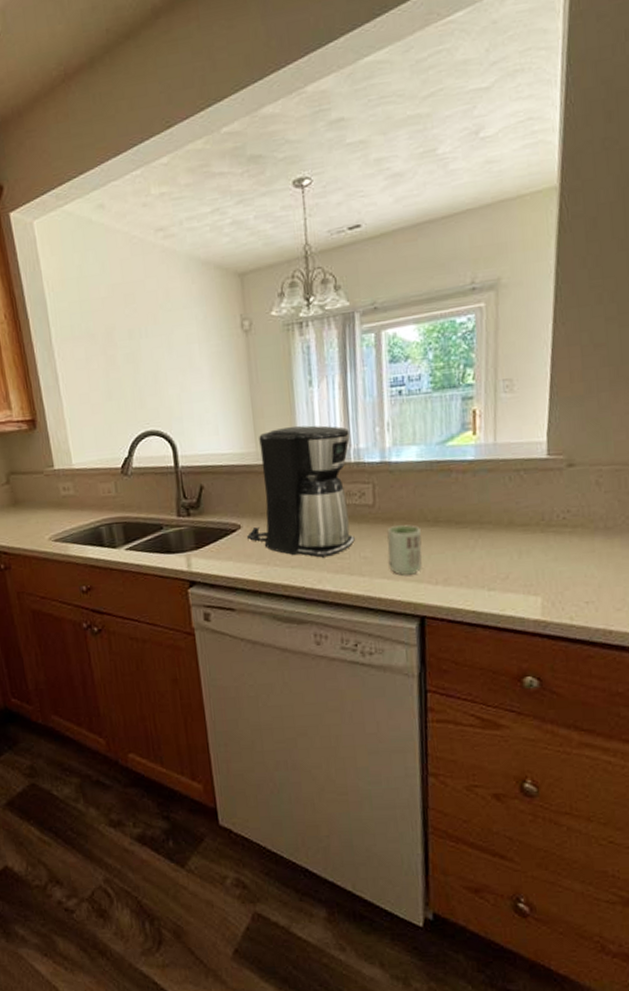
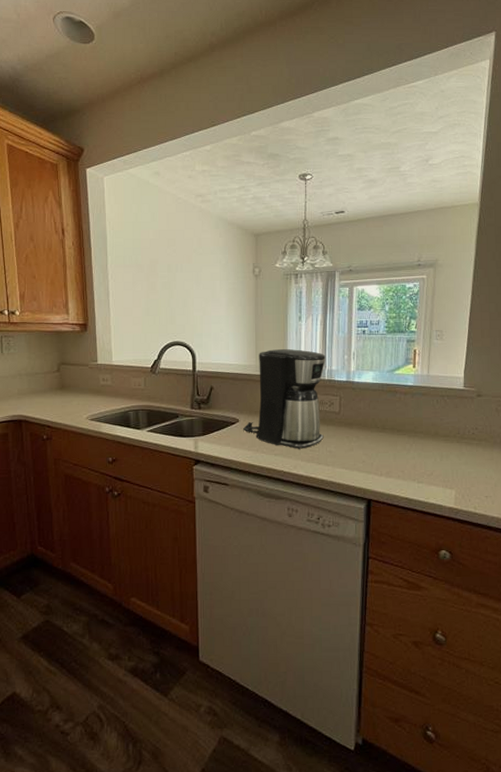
cup: present [387,525,422,575] -> none [347,429,372,467]

